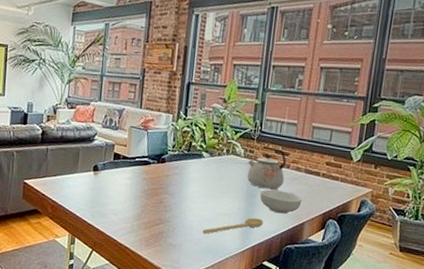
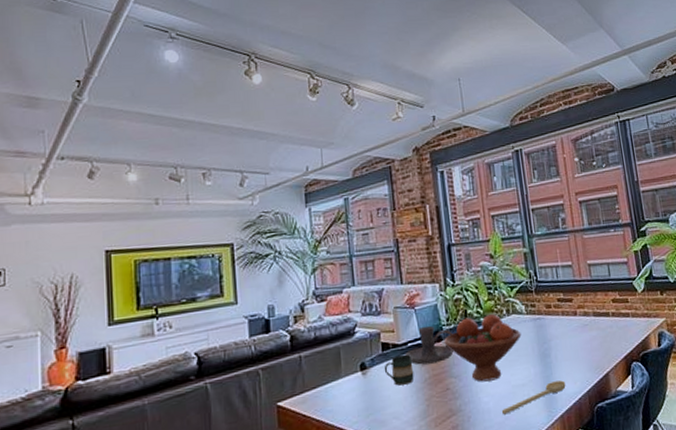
mug: none [112,166,137,191] -> present [384,354,414,386]
candle holder: none [132,148,176,180] -> present [405,326,454,365]
fruit bowl: none [166,148,235,205] -> present [444,314,522,382]
kettle: present [247,146,286,190] -> none [532,296,576,345]
cereal bowl: present [259,189,301,214] -> none [553,342,599,370]

